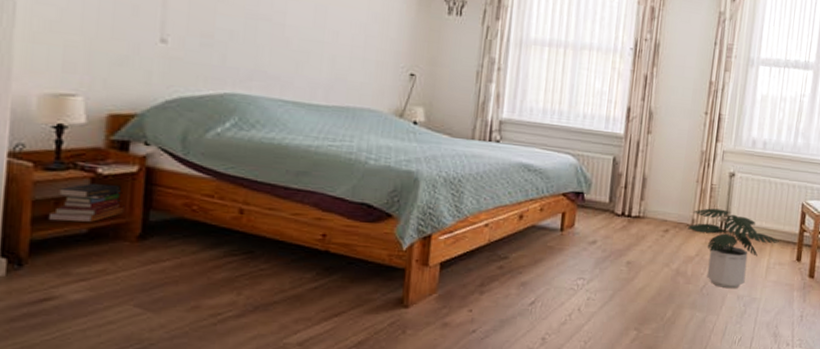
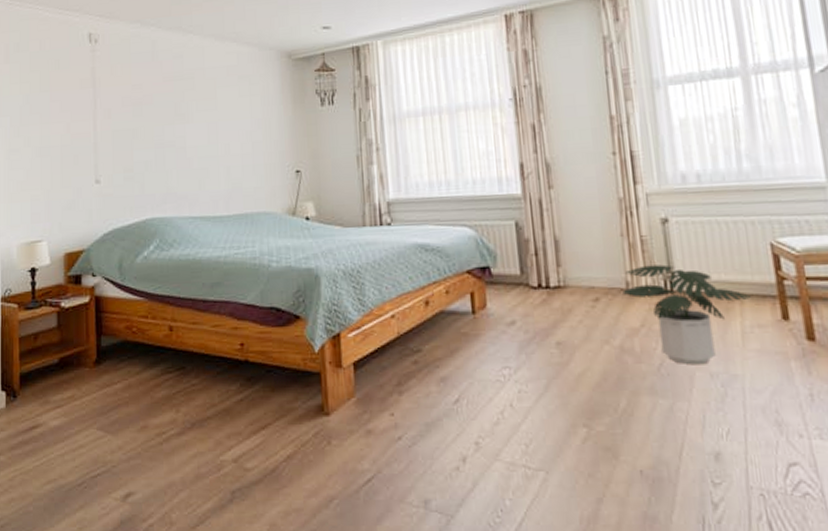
books: present [47,183,125,223] -> none [30,316,83,355]

